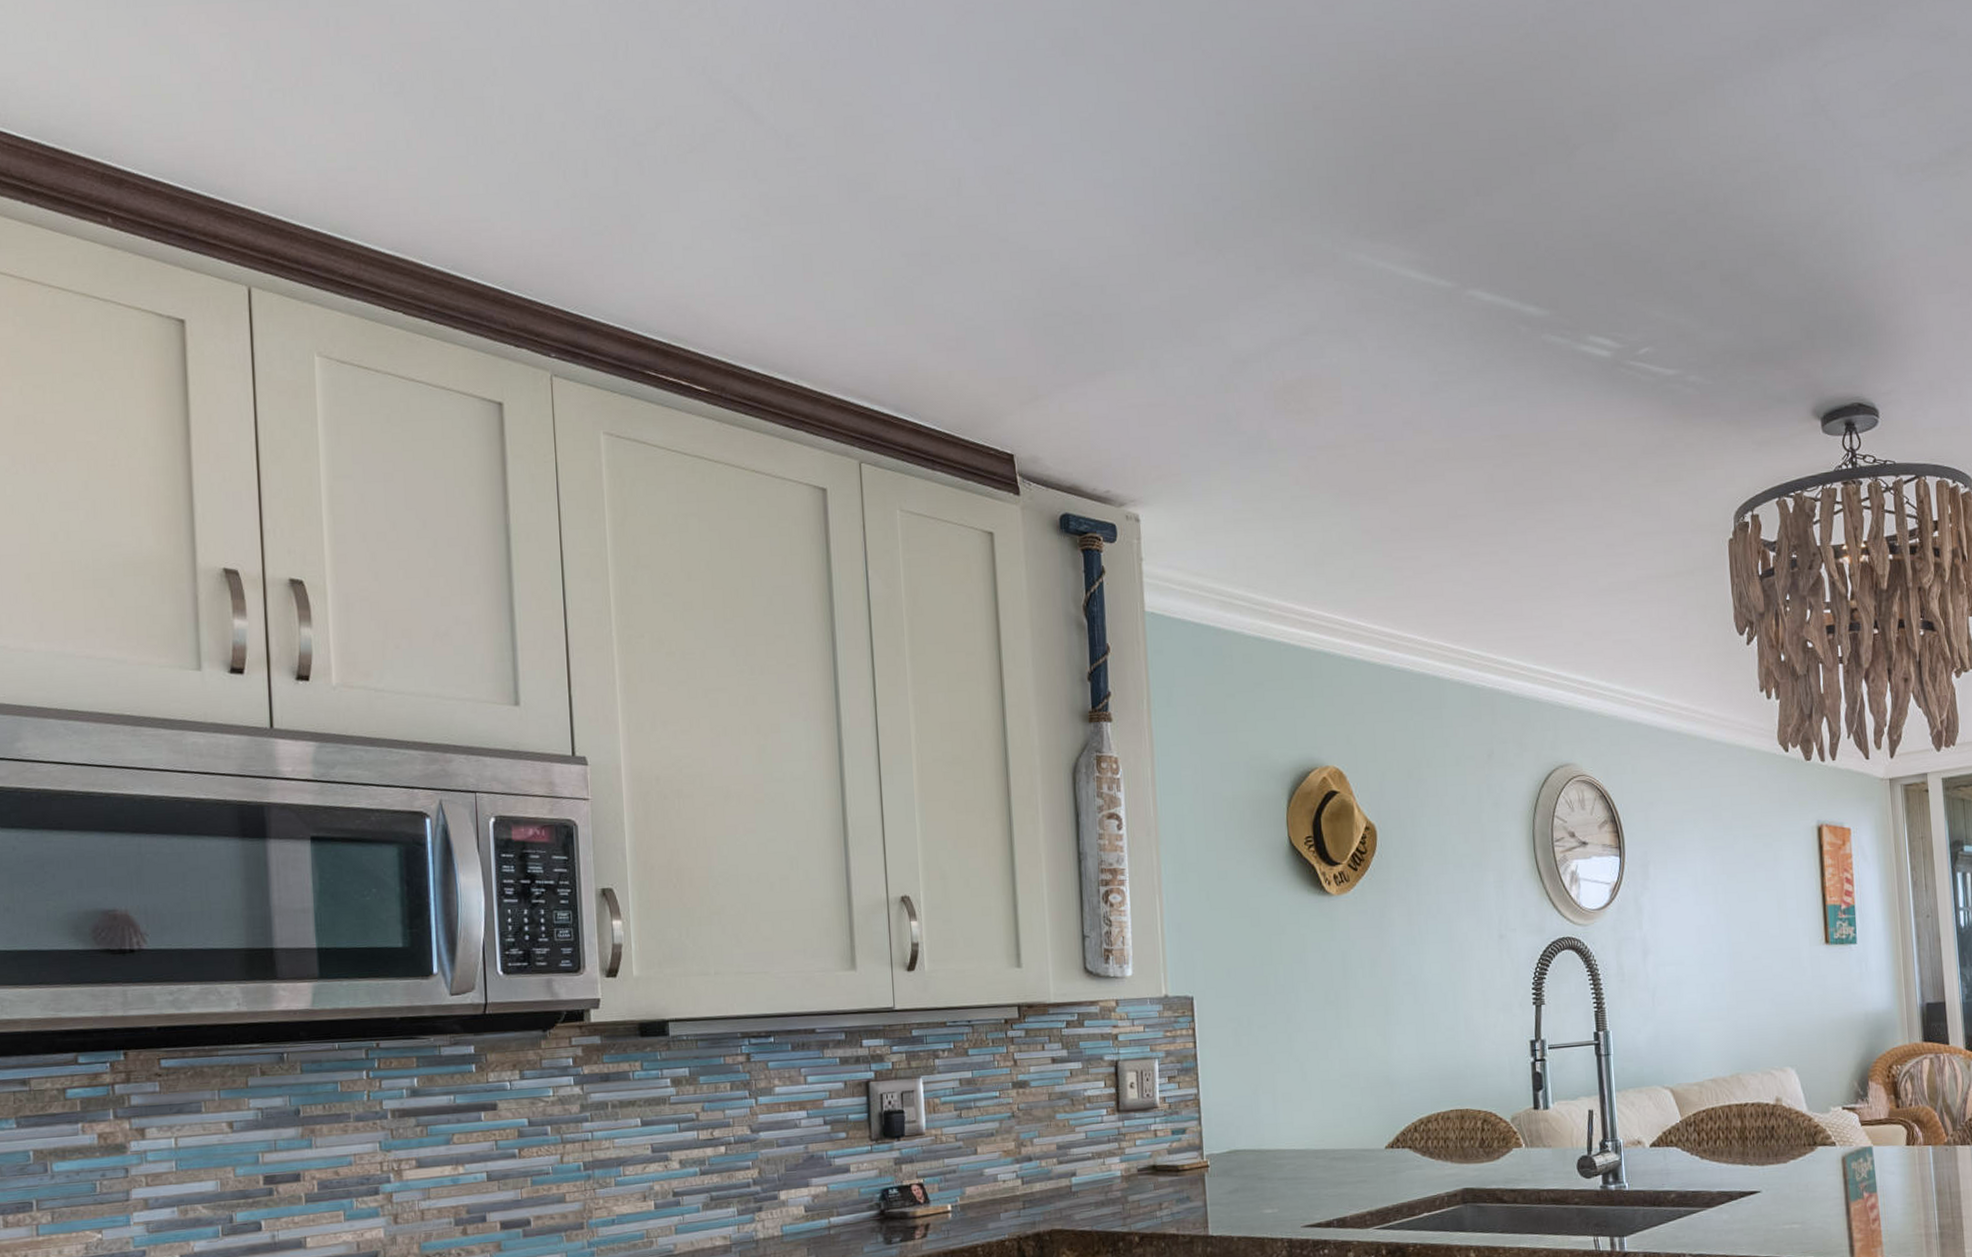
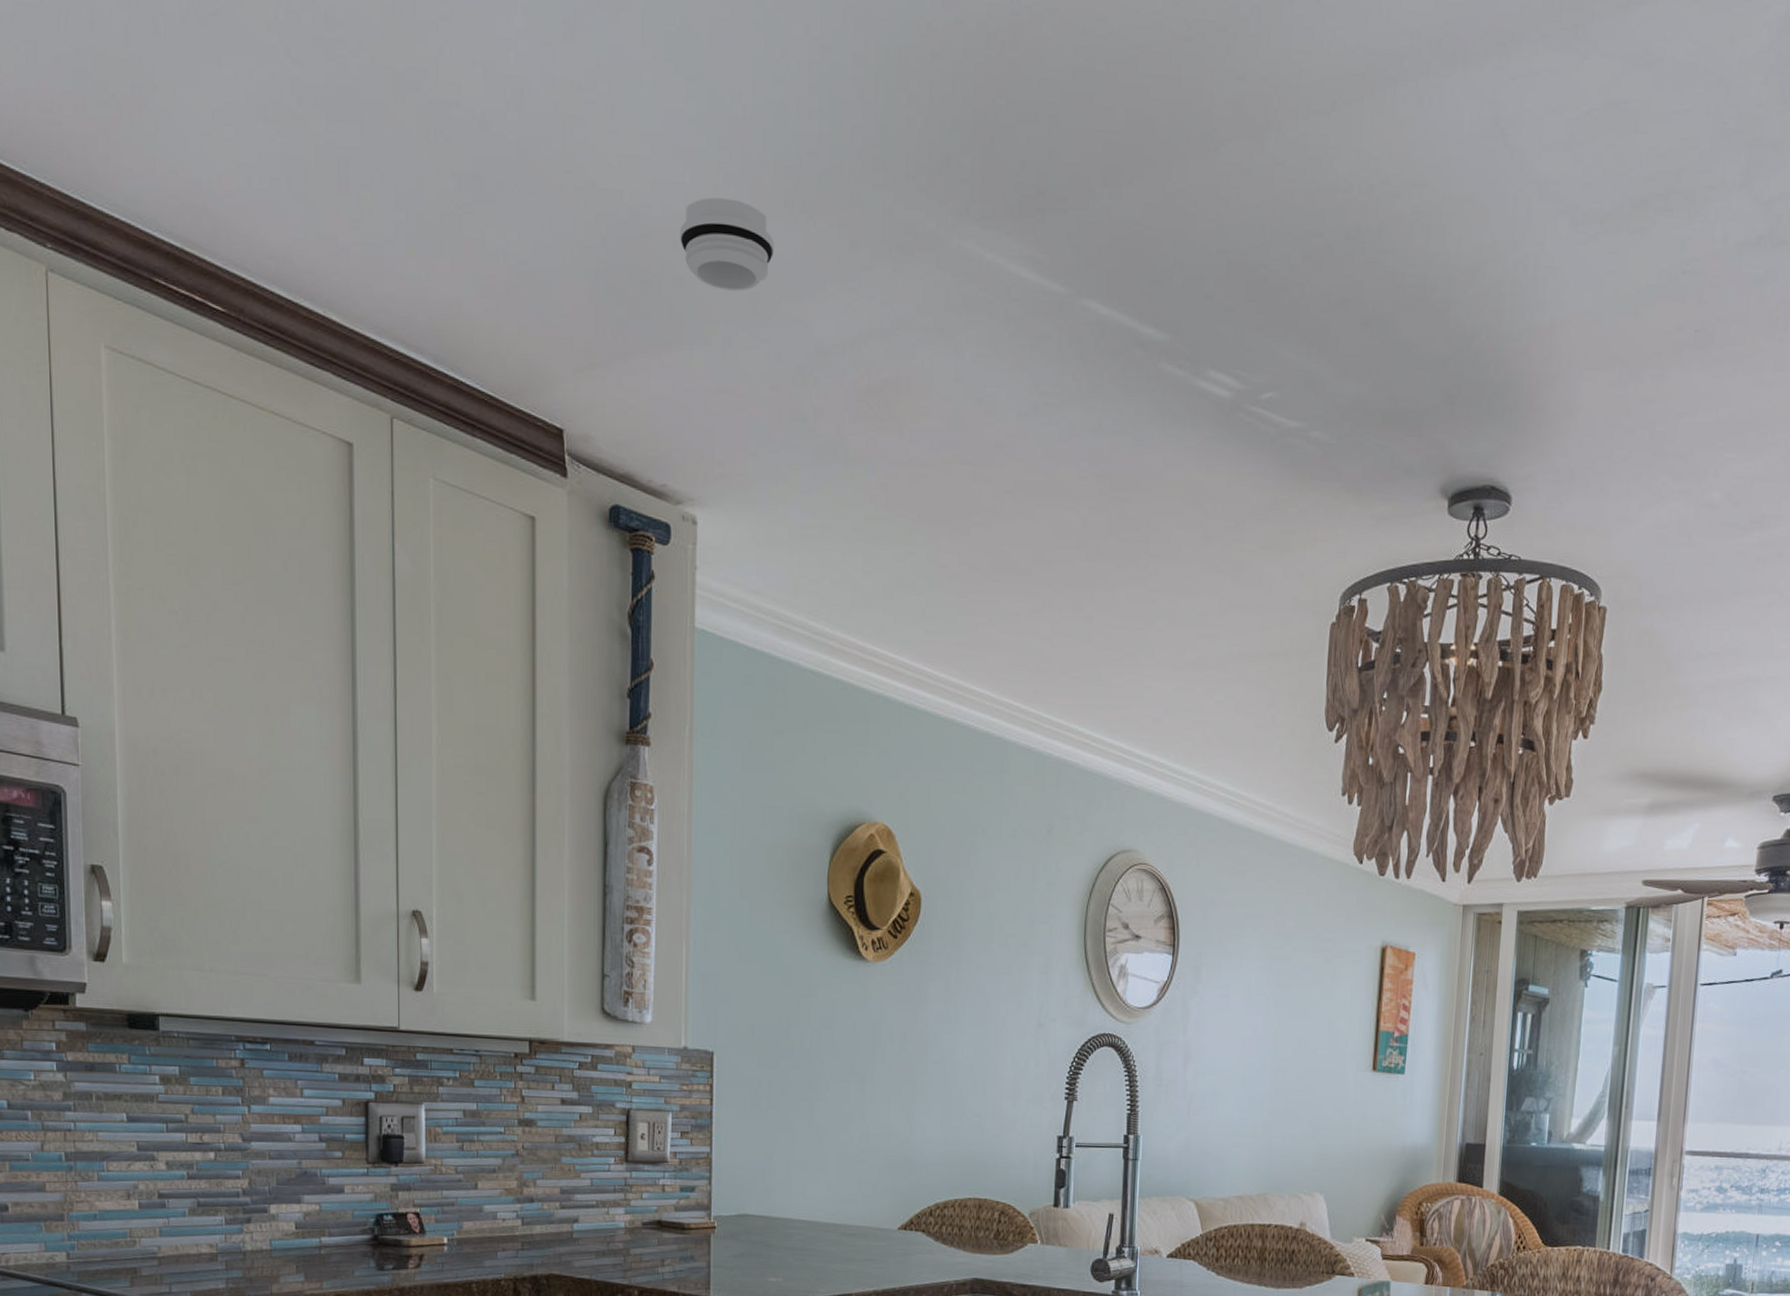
smoke detector: none [1105,245,1191,321] -> present [680,197,775,291]

